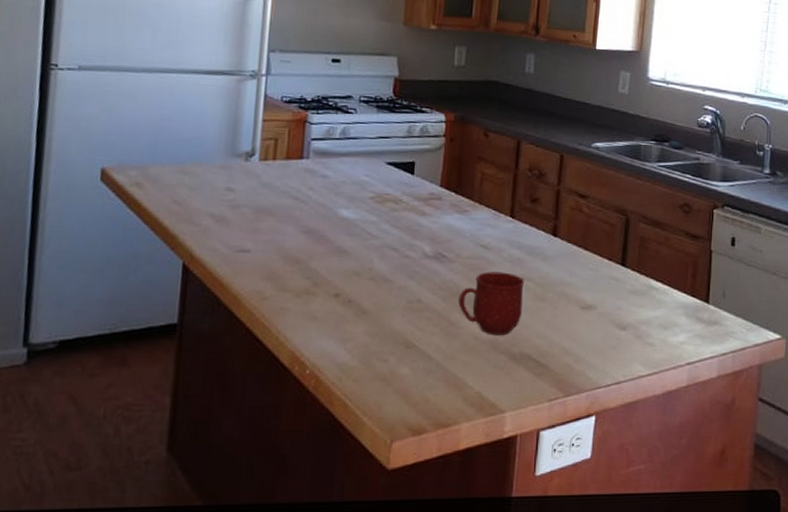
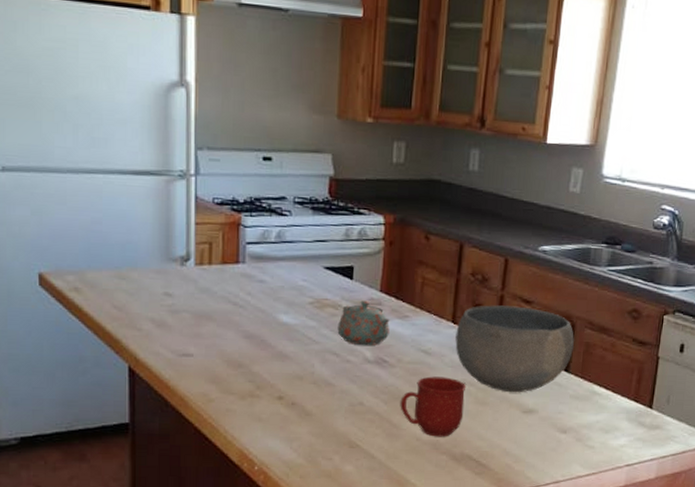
teapot: none [397,195,449,241] -> present [337,300,390,346]
bowl: none [513,199,629,288] -> present [455,305,574,393]

